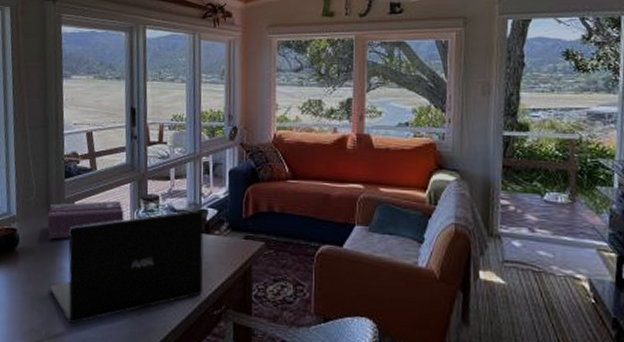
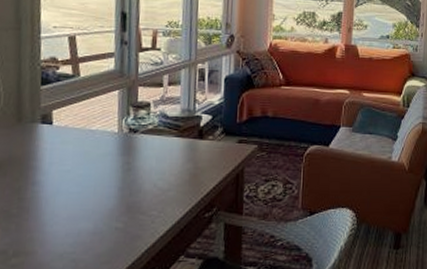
tissue box: present [47,200,124,240] -> none [17,108,111,152]
laptop: present [49,209,204,324] -> none [18,115,197,239]

